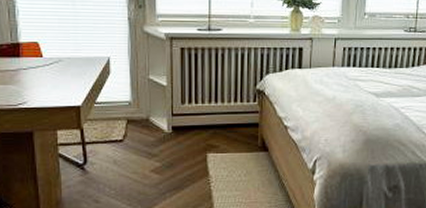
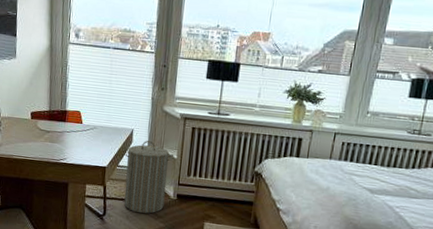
laundry hamper: none [100,69,163,155] -> present [123,141,174,214]

